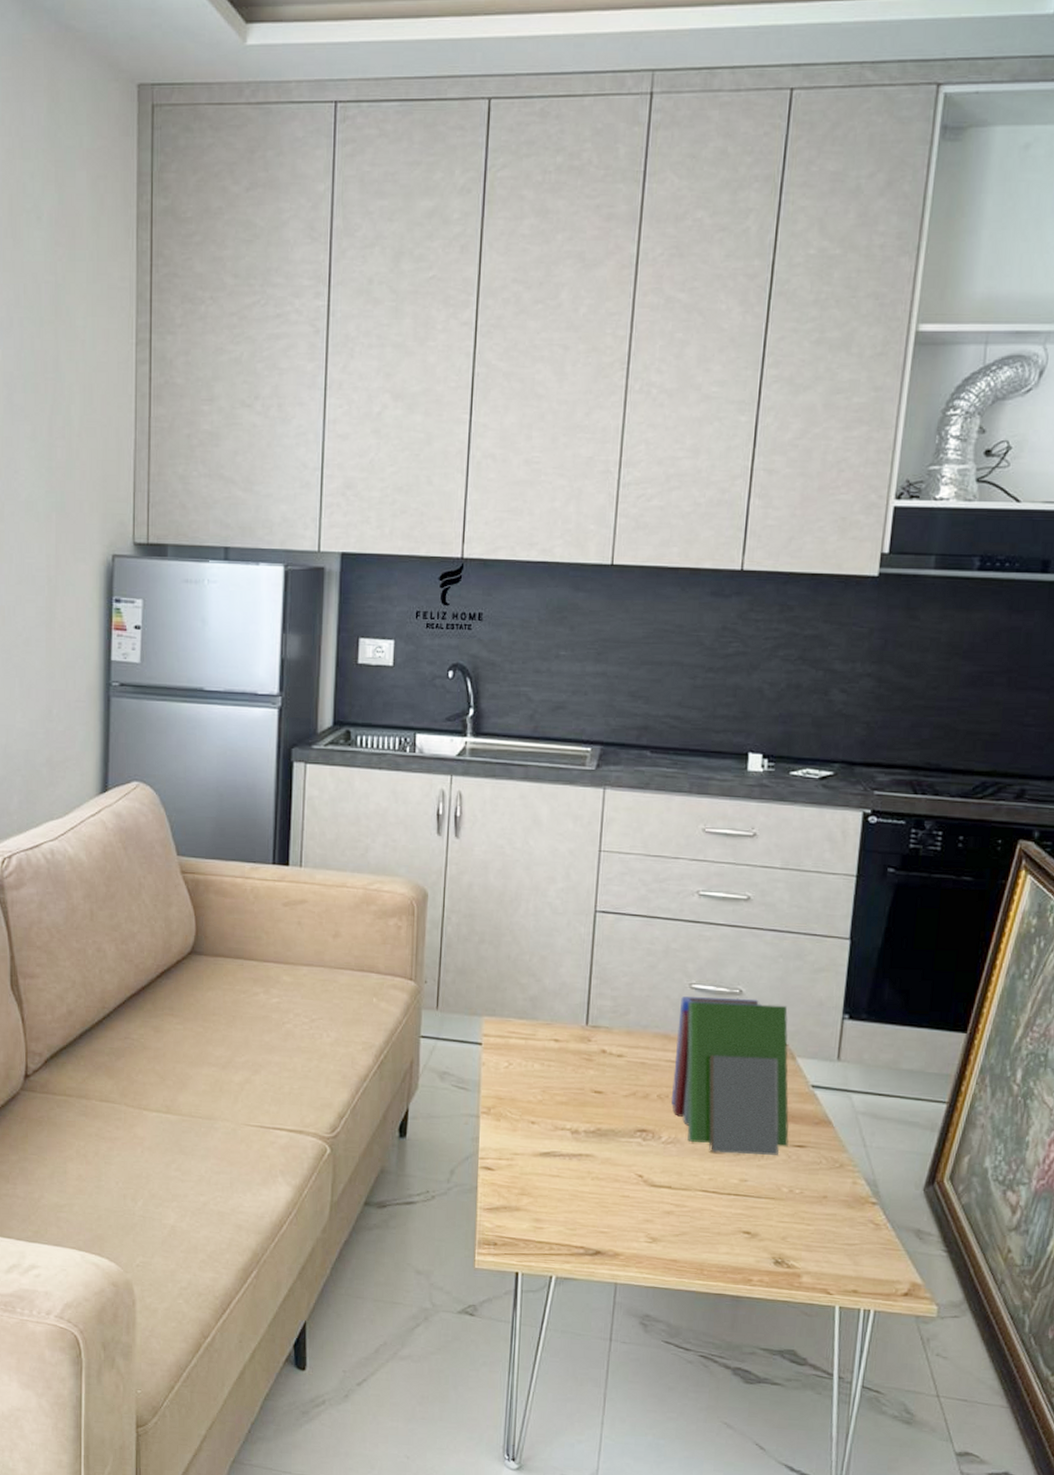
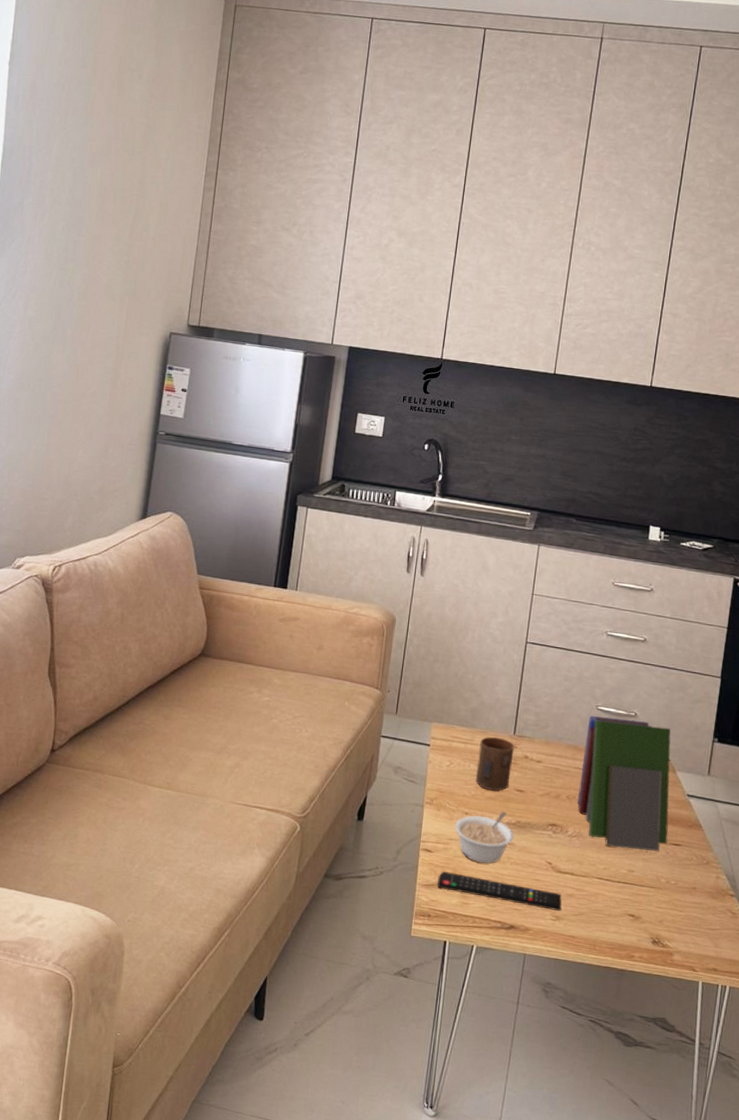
remote control: none [503,1192,659,1231] -> present [437,871,563,911]
legume: none [519,1118,594,1181] -> present [454,811,514,864]
cup: none [542,1029,588,1094] -> present [476,737,515,791]

